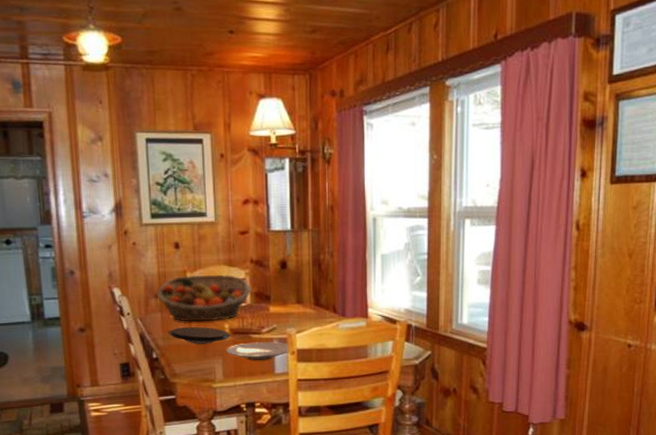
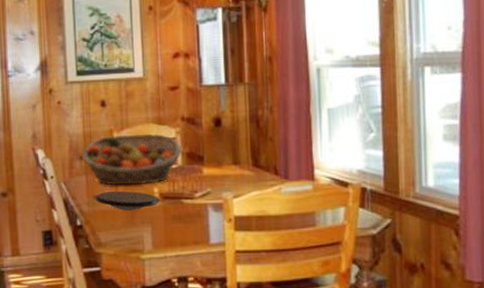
plate: present [225,341,288,361] -> none [154,207,225,230]

